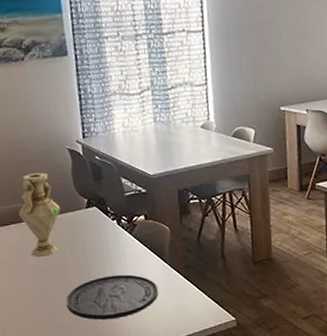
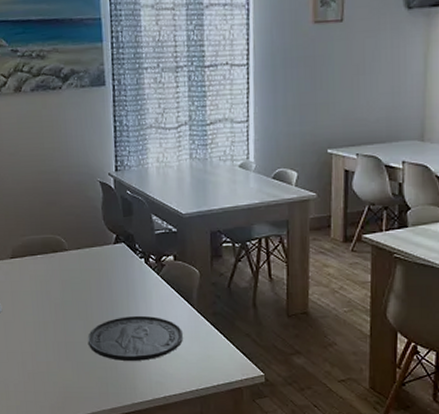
vase: present [18,172,61,257] -> none [46,204,88,290]

